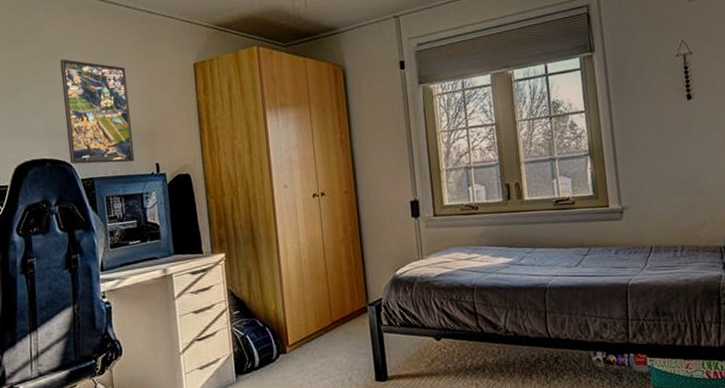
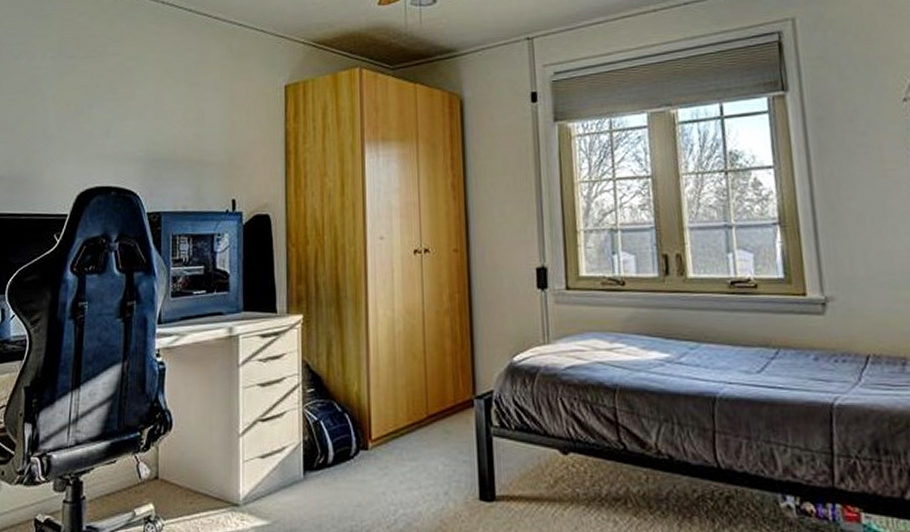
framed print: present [60,59,135,164] -> none [137,74,209,196]

